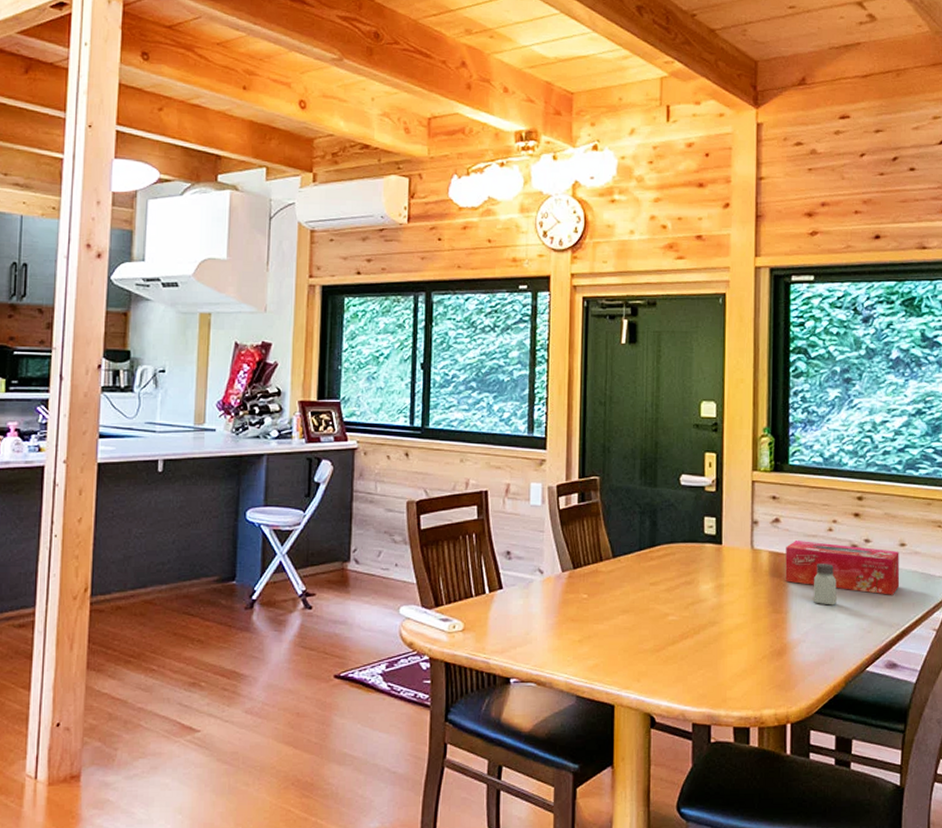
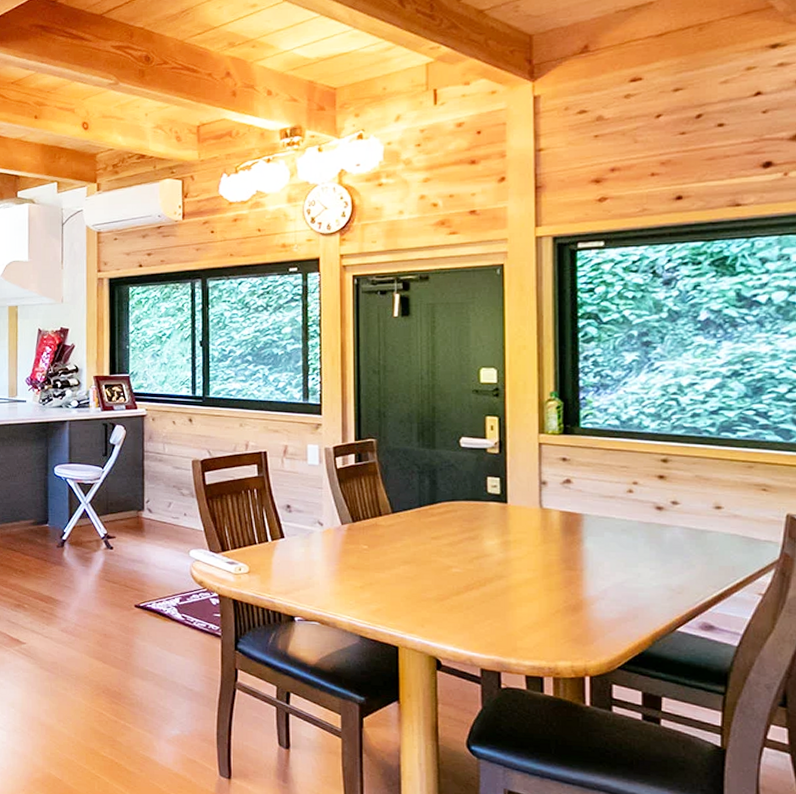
tissue box: present [785,541,900,595] -> none [579,501,716,558]
saltshaker: present [814,564,837,605] -> none [613,524,640,565]

